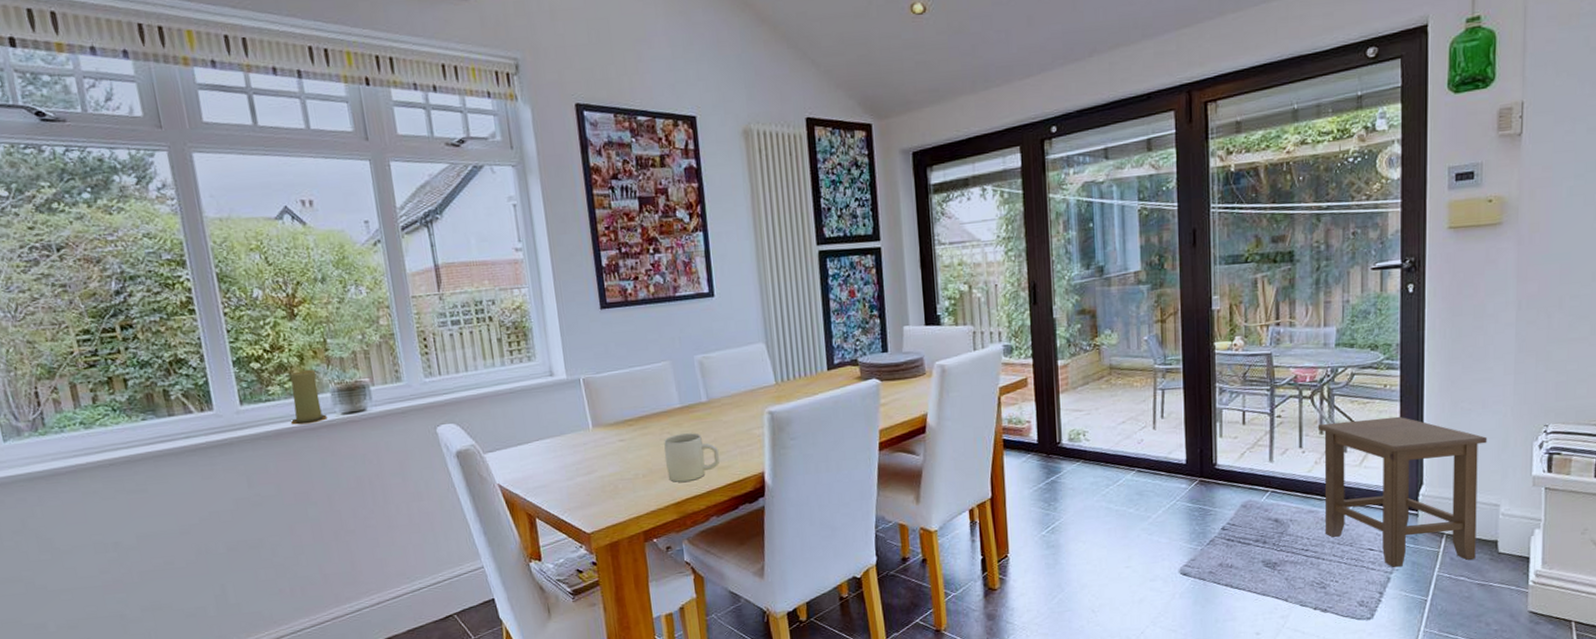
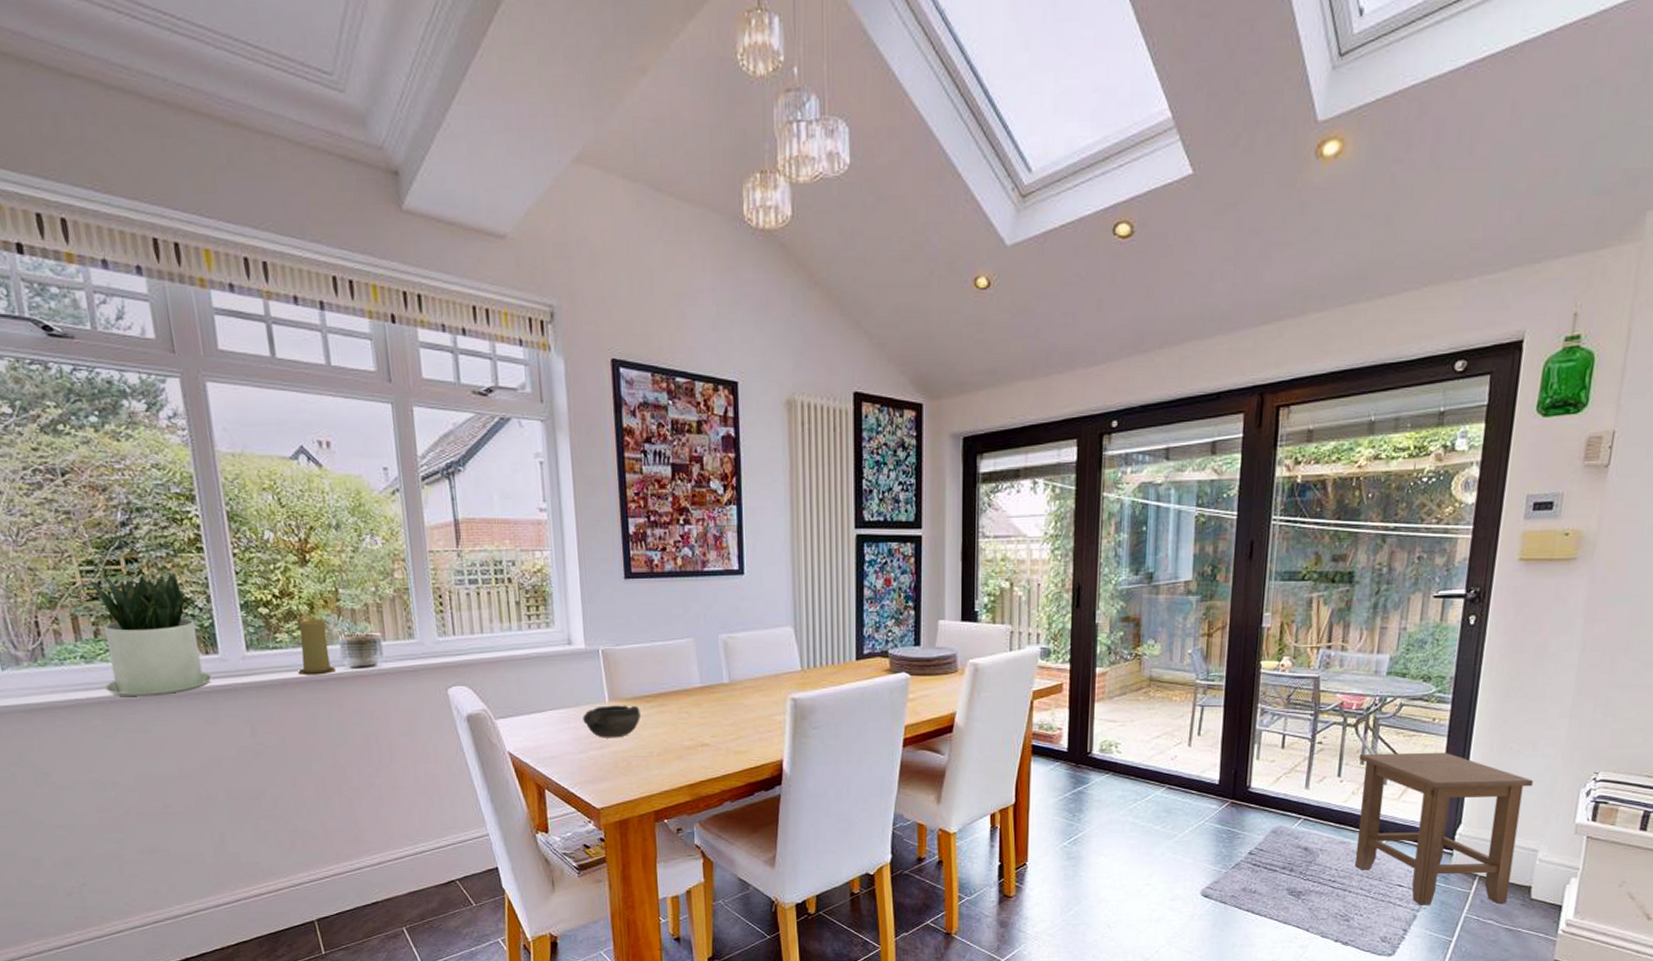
planter: none [85,335,208,459] -> present [88,572,212,697]
bowl: none [568,430,624,464] -> present [583,705,641,738]
mug: present [664,433,720,482] -> none [681,714,739,763]

